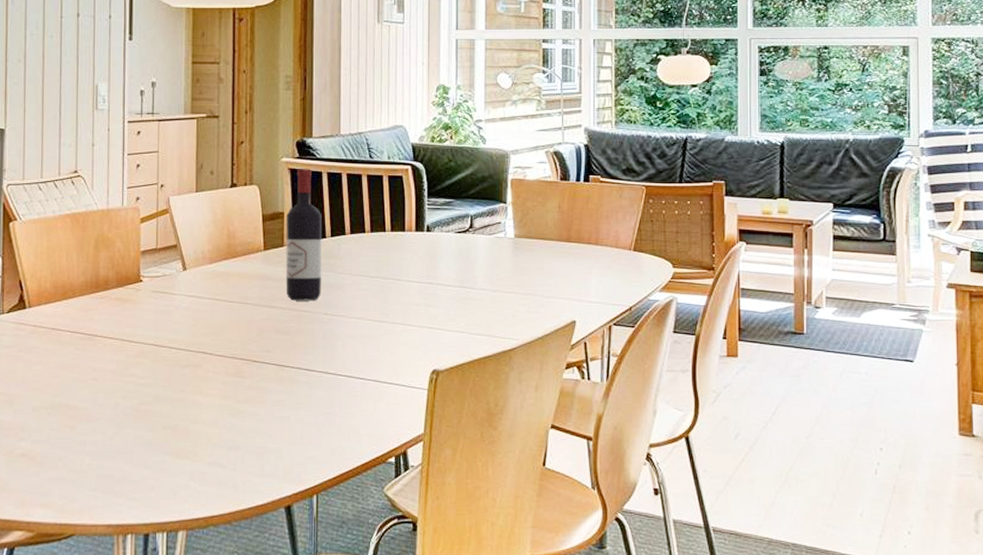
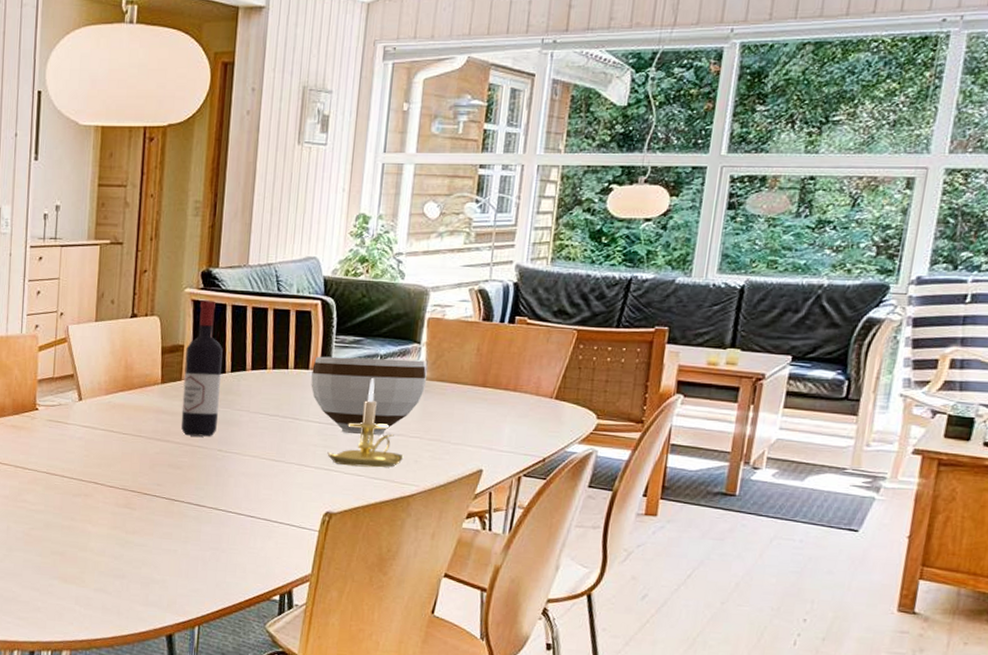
bowl: none [408,218,515,293] -> present [311,356,427,436]
candle holder: none [429,238,501,324] -> present [327,378,404,468]

